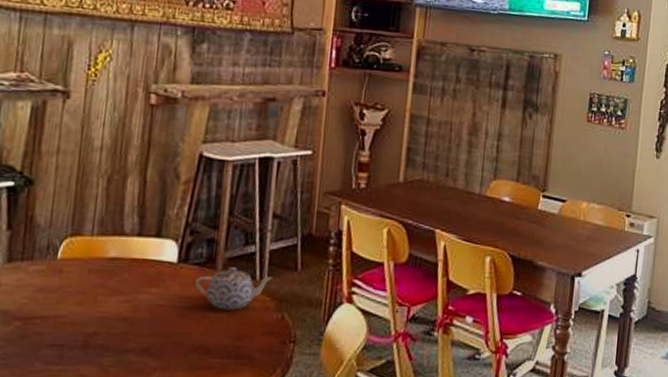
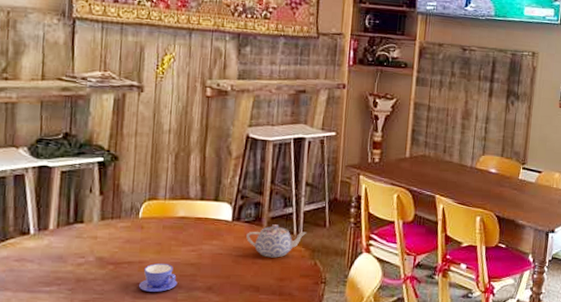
teacup: none [52,318,104,356] -> present [138,263,178,292]

